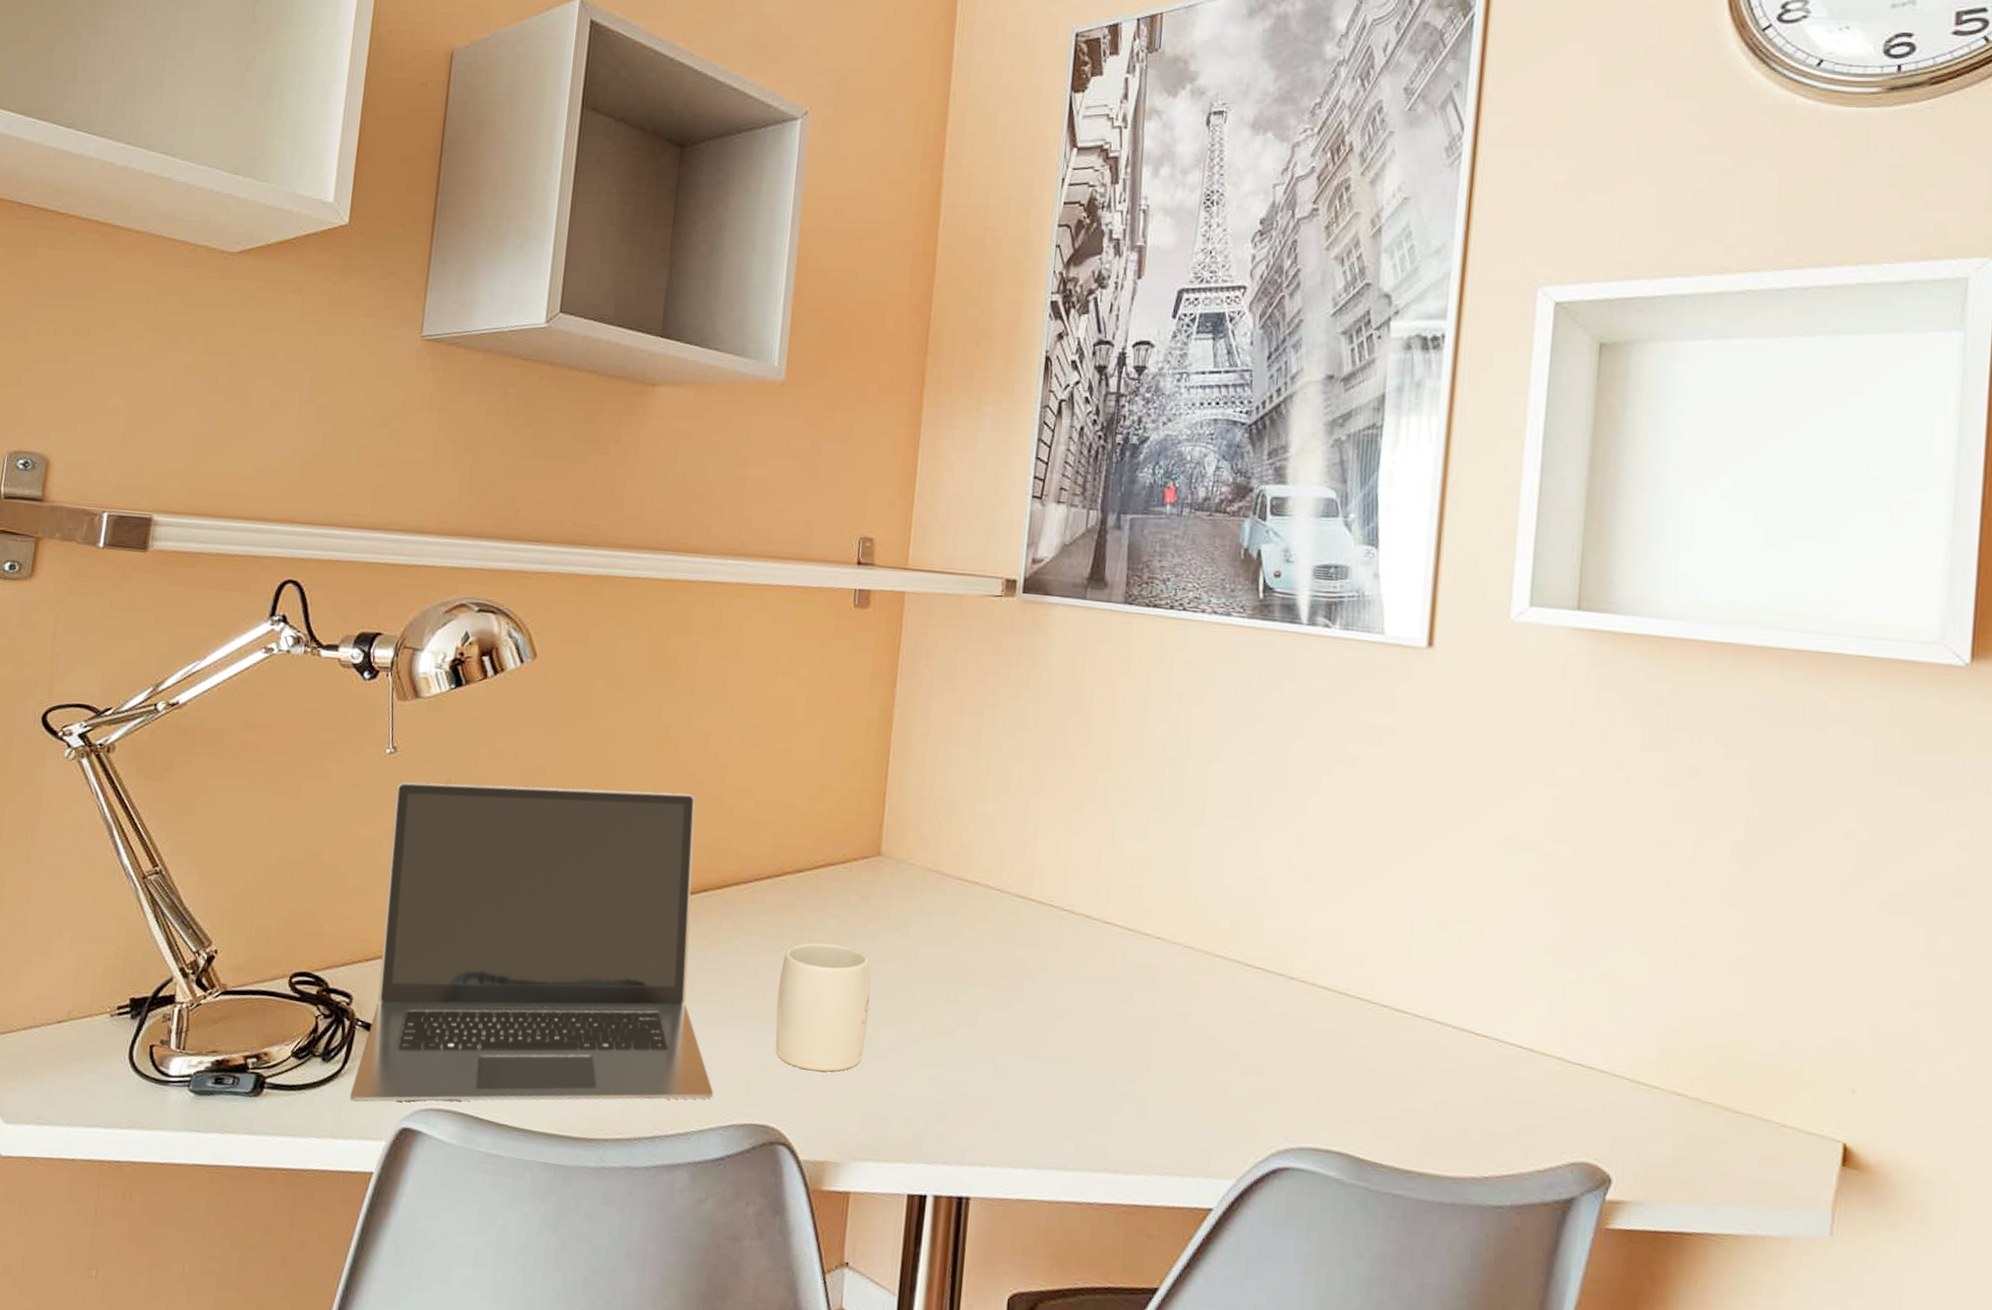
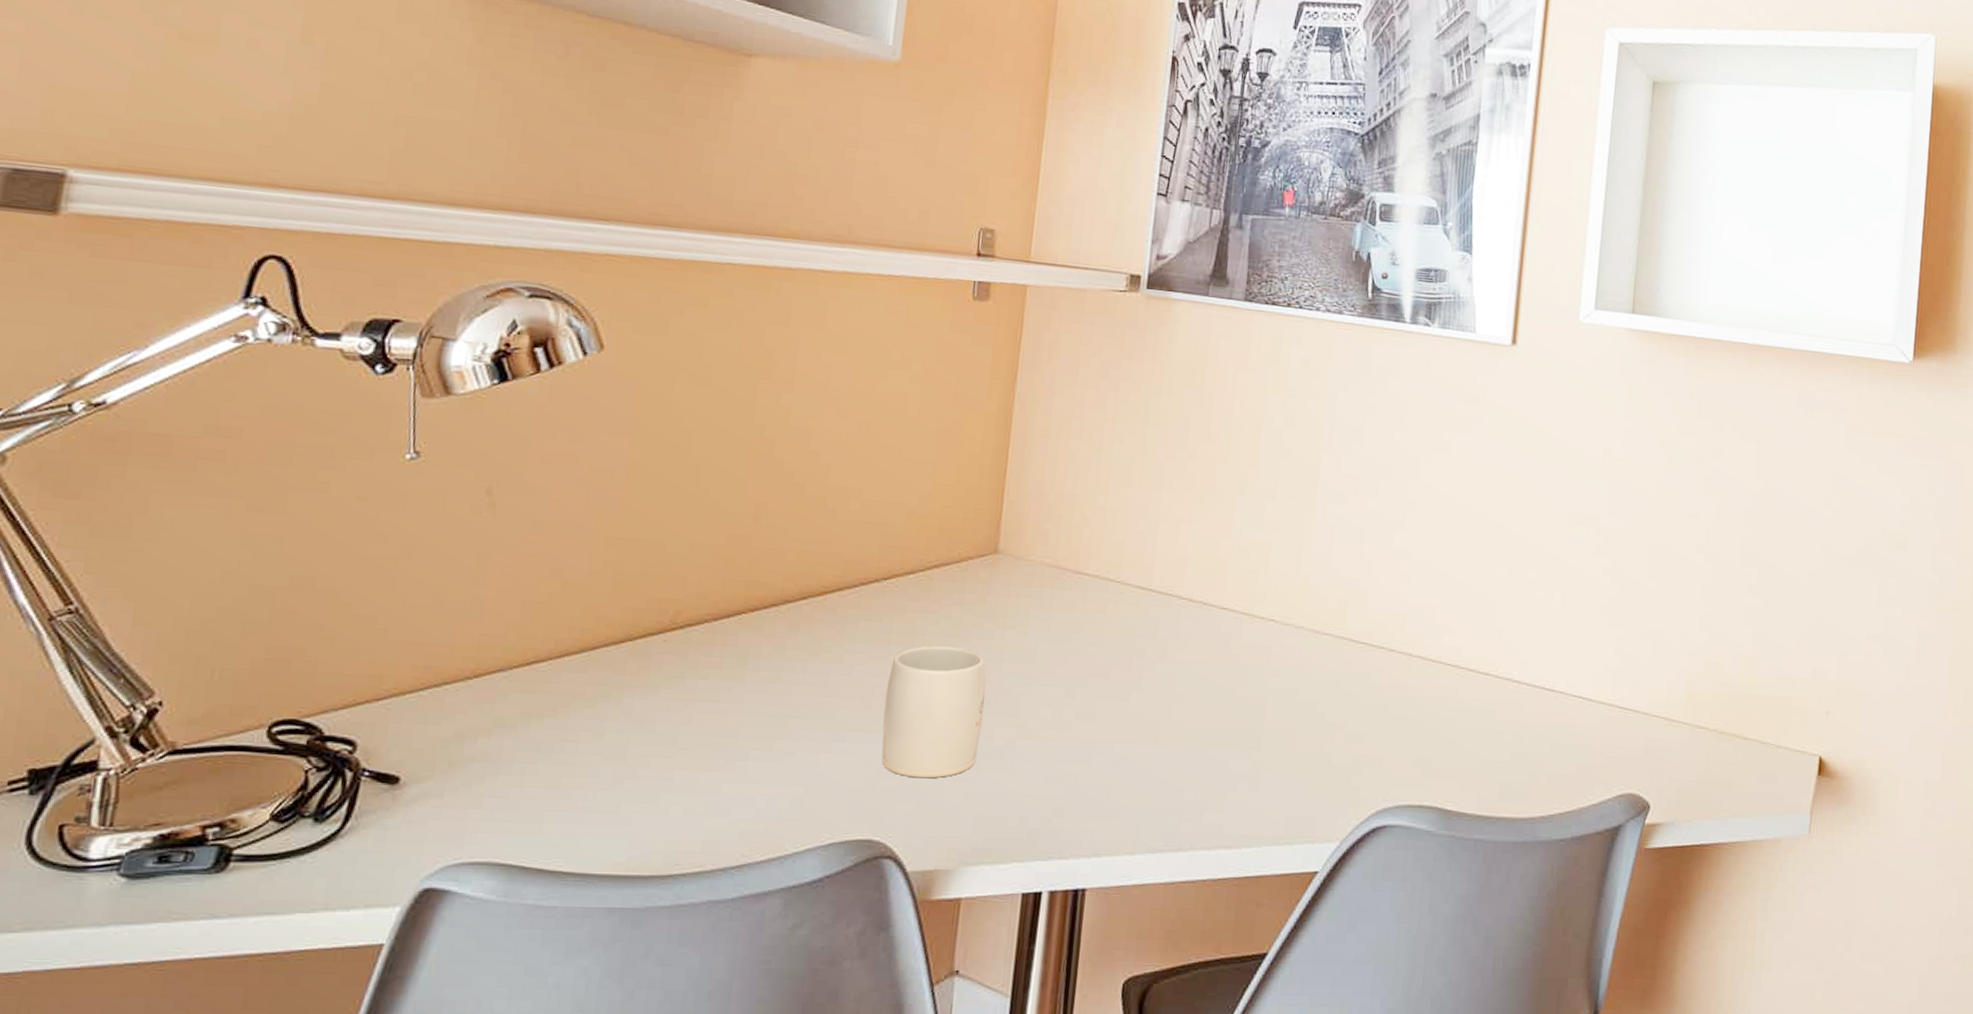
laptop: present [349,781,713,1102] -> none [352,491,811,865]

